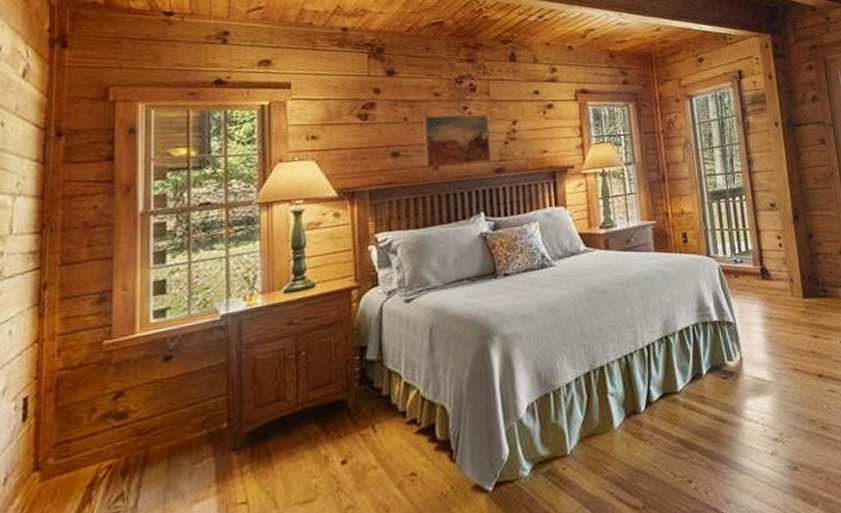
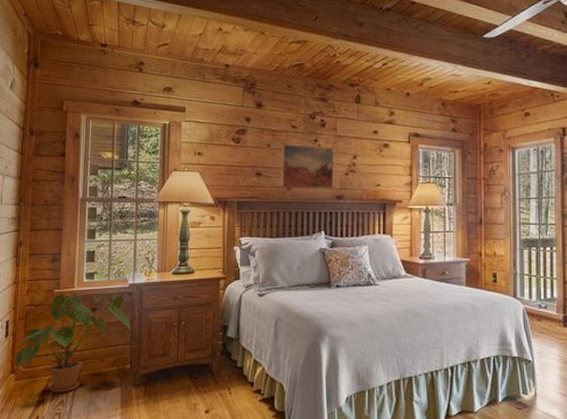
house plant: none [38,332,226,485] -> present [14,292,131,394]

